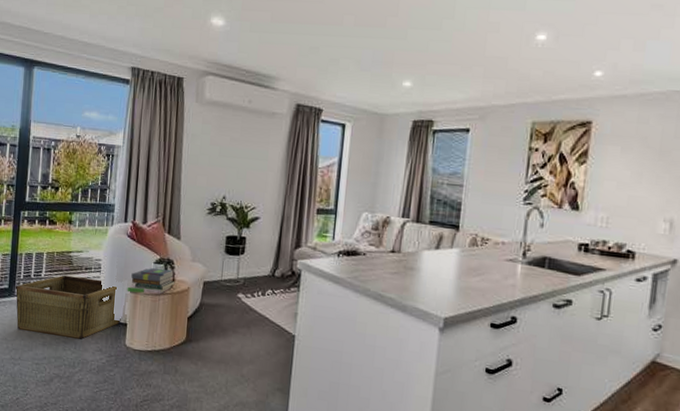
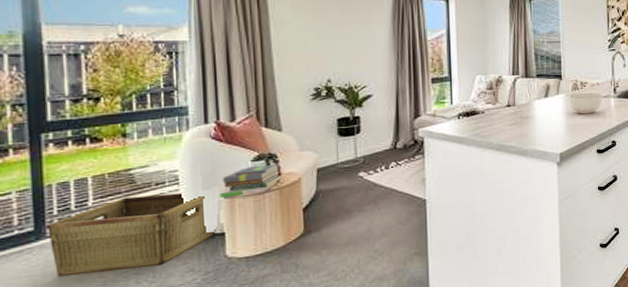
bowl: none [464,250,507,278] -> present [569,93,602,114]

